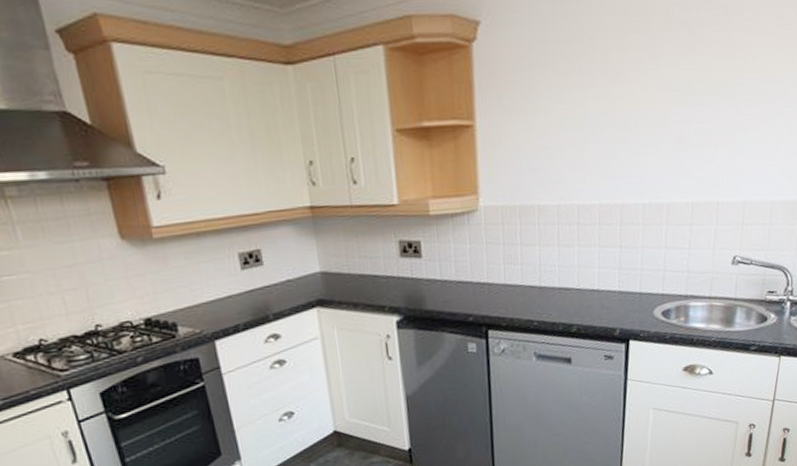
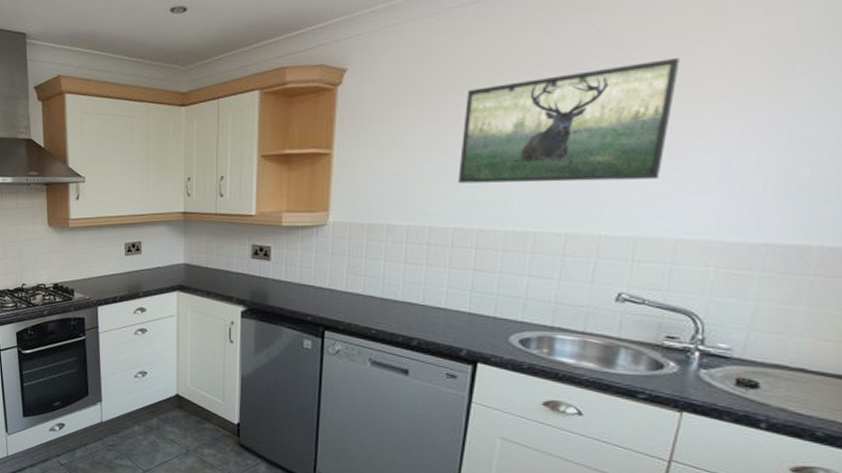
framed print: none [599,24,769,156] -> present [458,58,680,184]

